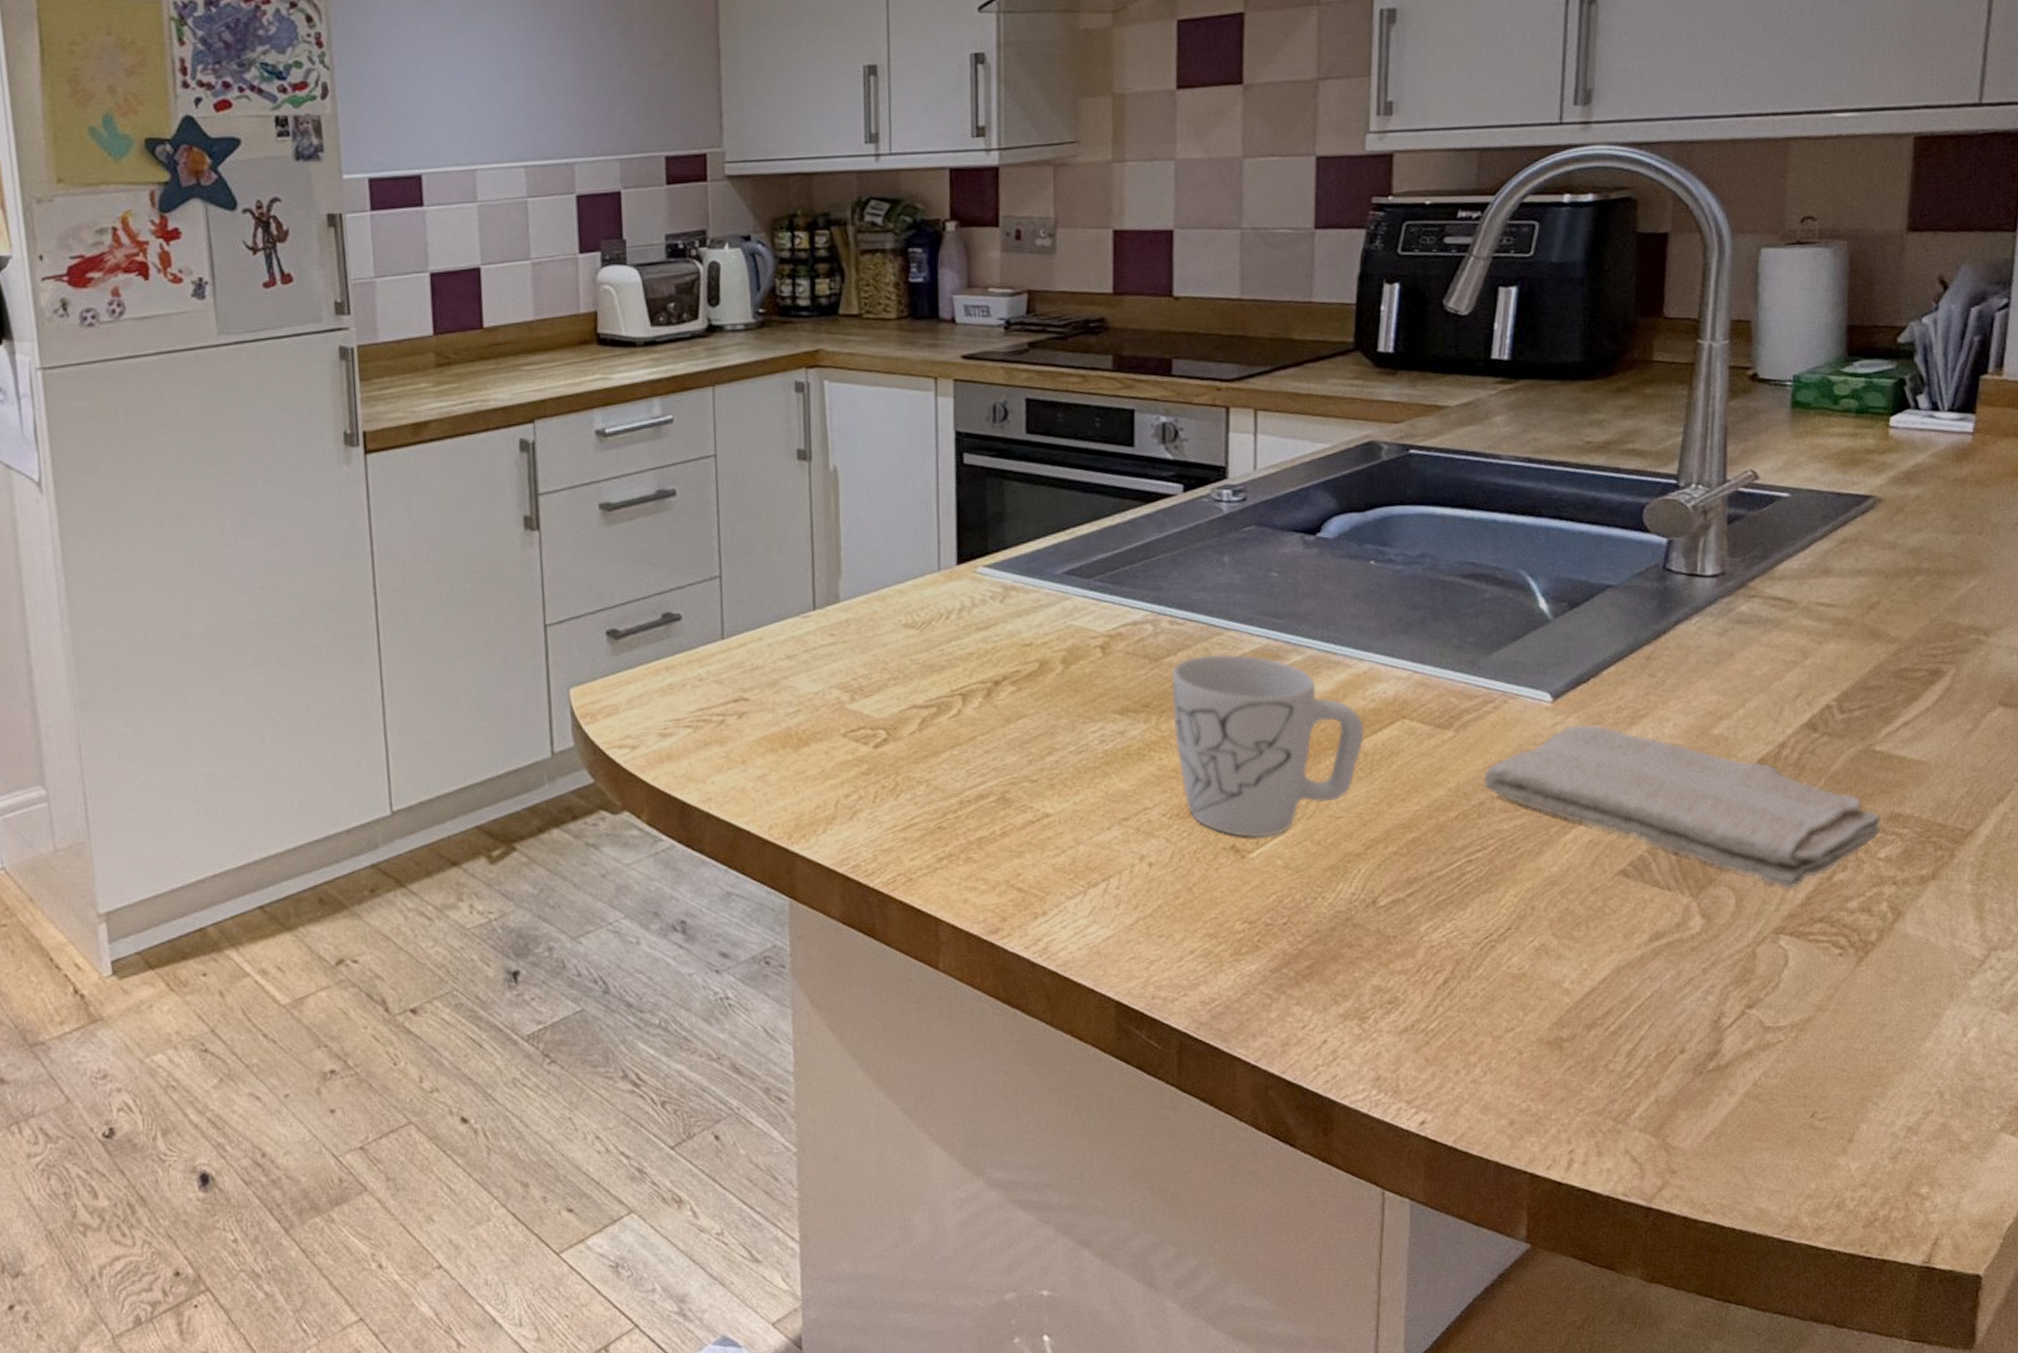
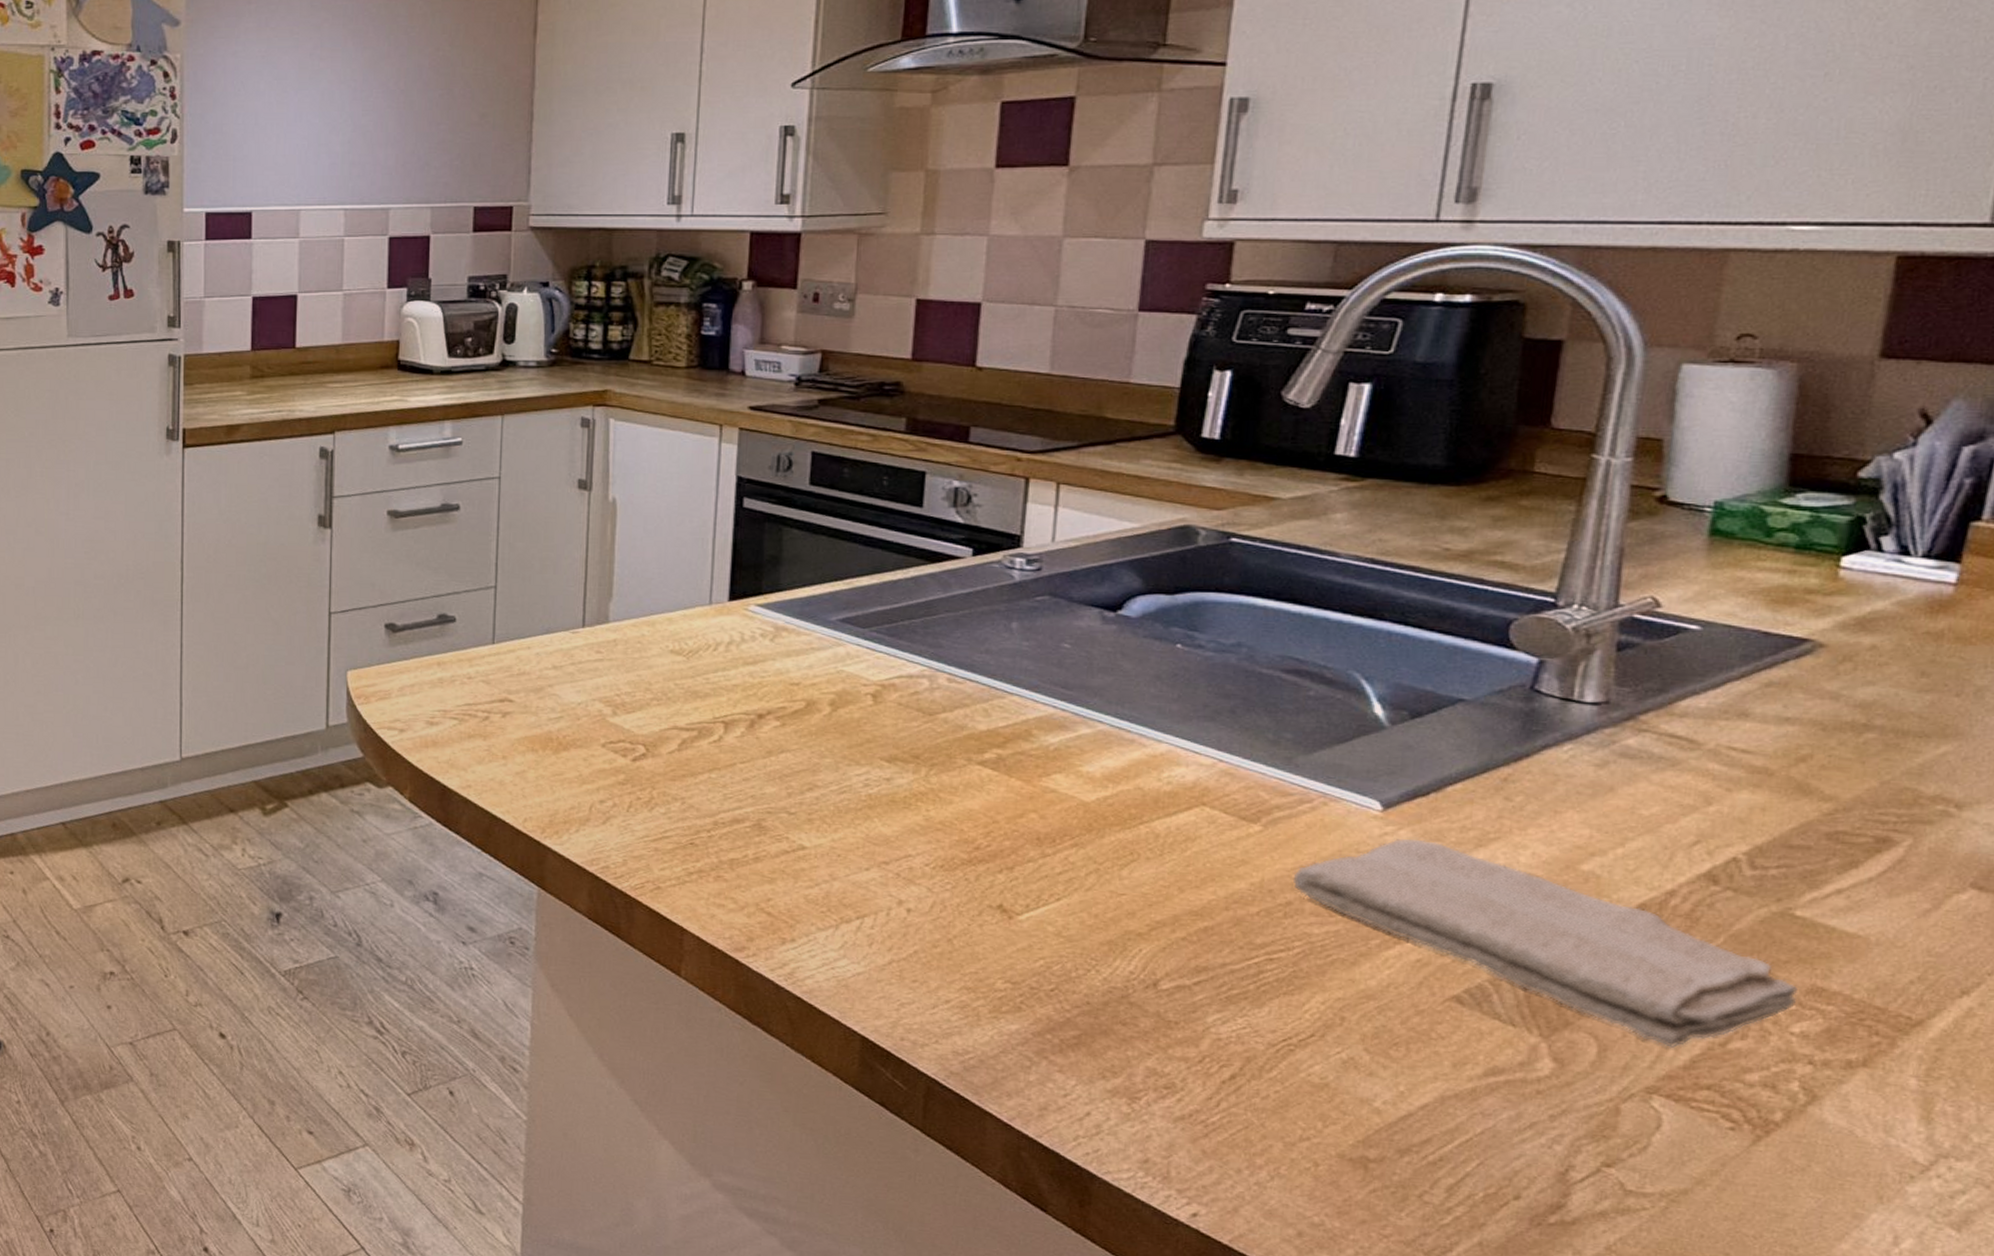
mug: present [1171,654,1365,838] -> none [944,715,1158,902]

